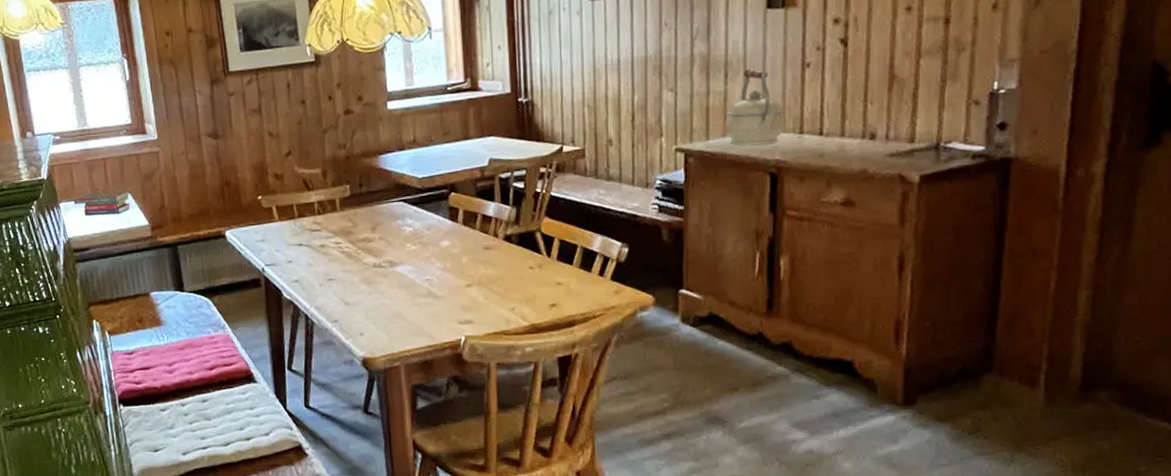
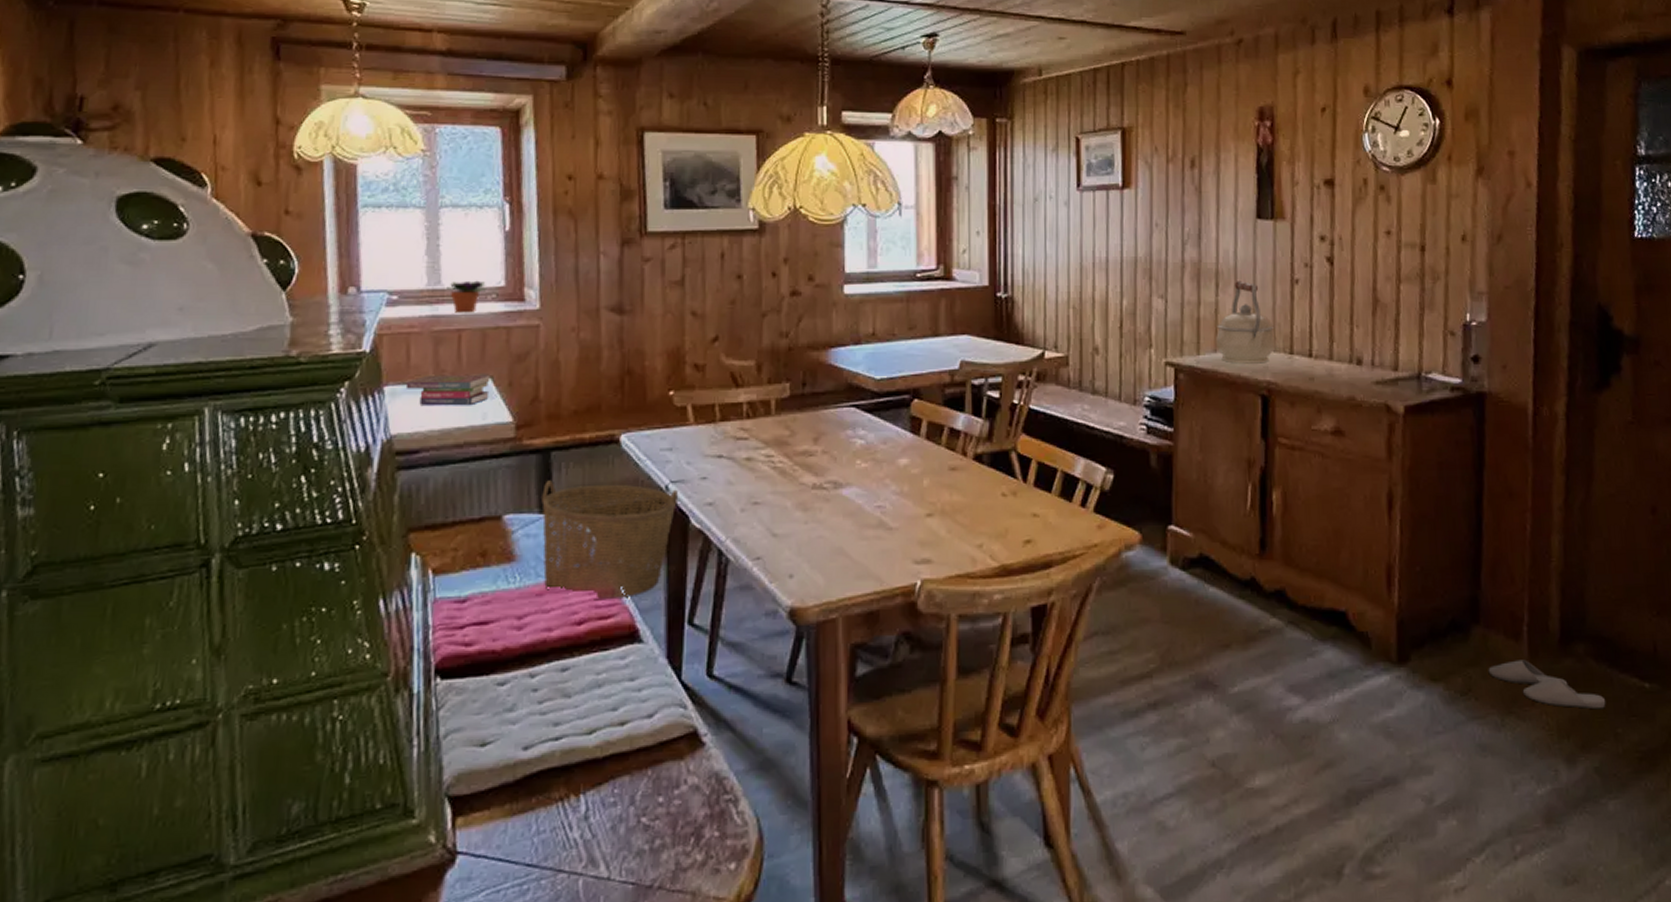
potted flower: none [91,120,119,145] -> present [447,280,487,311]
basket: none [175,267,272,353] -> present [542,480,678,601]
slippers: none [999,404,1129,450] -> present [1488,659,1606,710]

